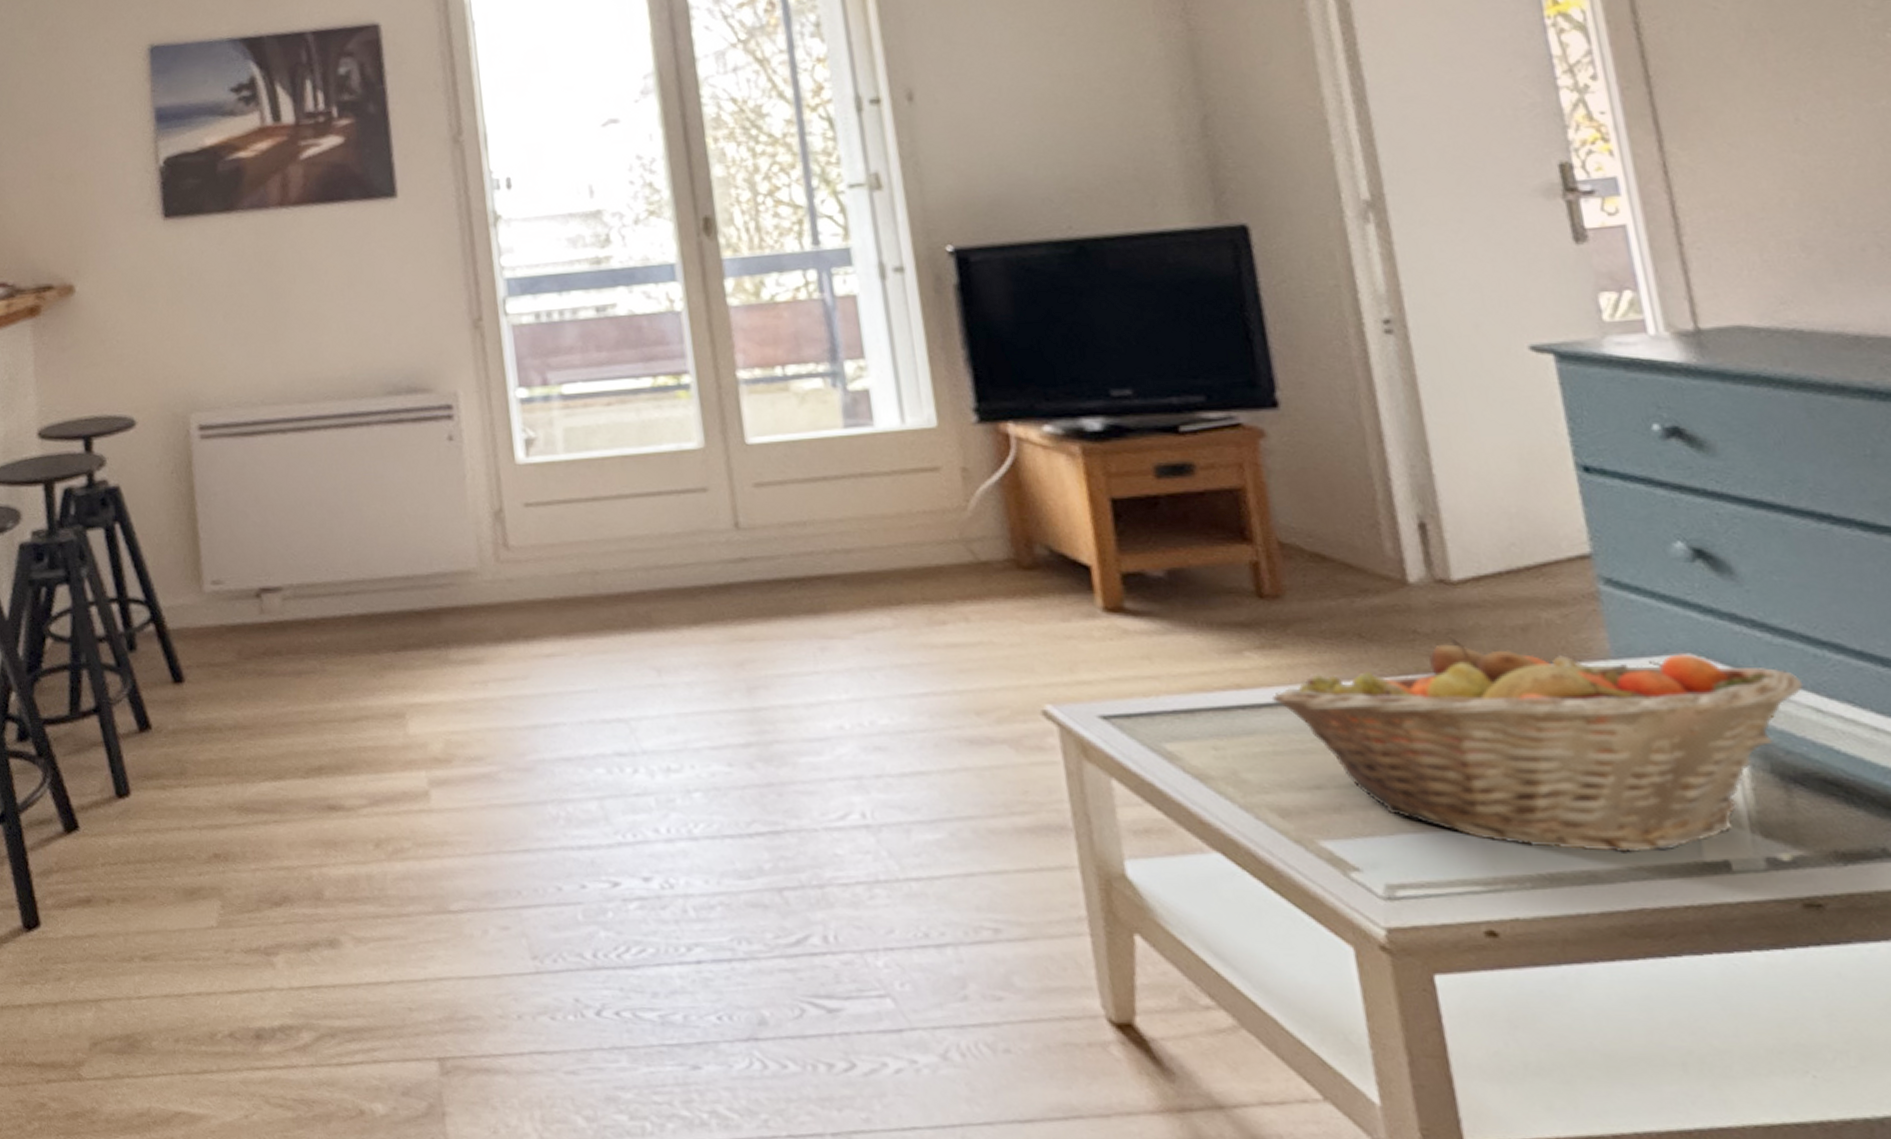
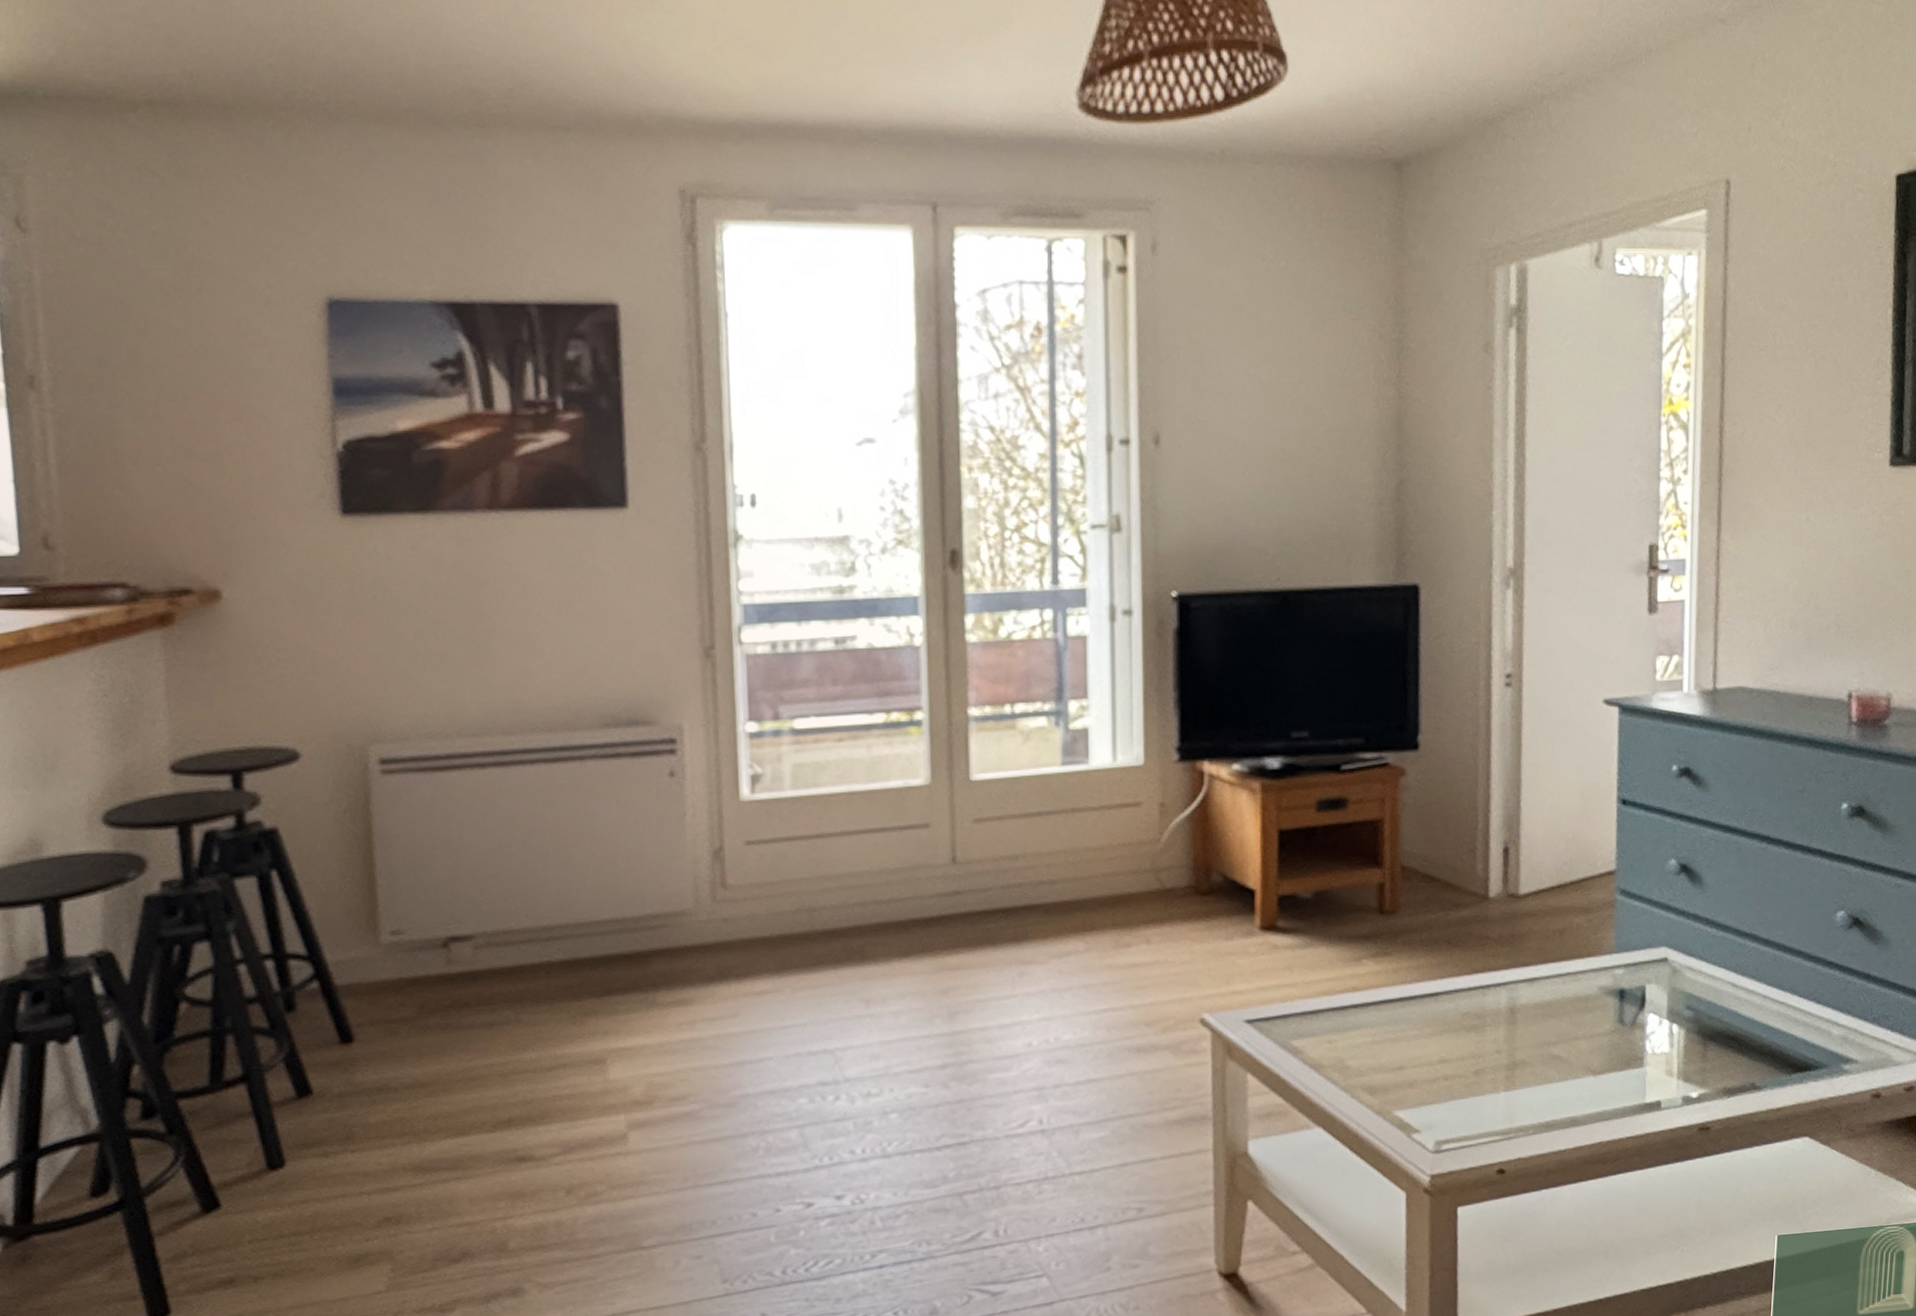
fruit basket: present [1271,639,1804,853] -> none [1377,942,1729,1102]

